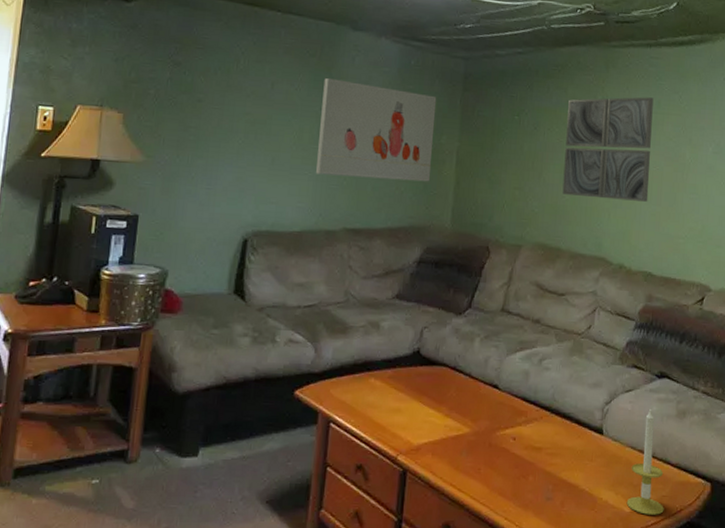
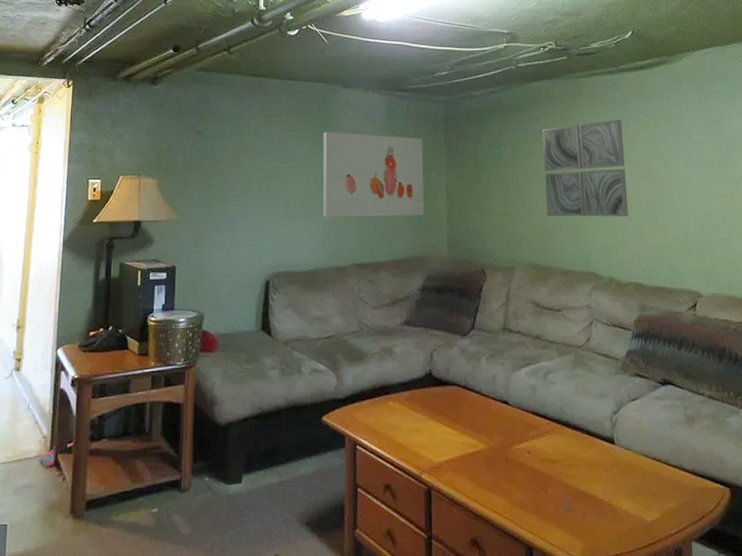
candle: present [626,408,664,515] -> none [646,415,686,523]

